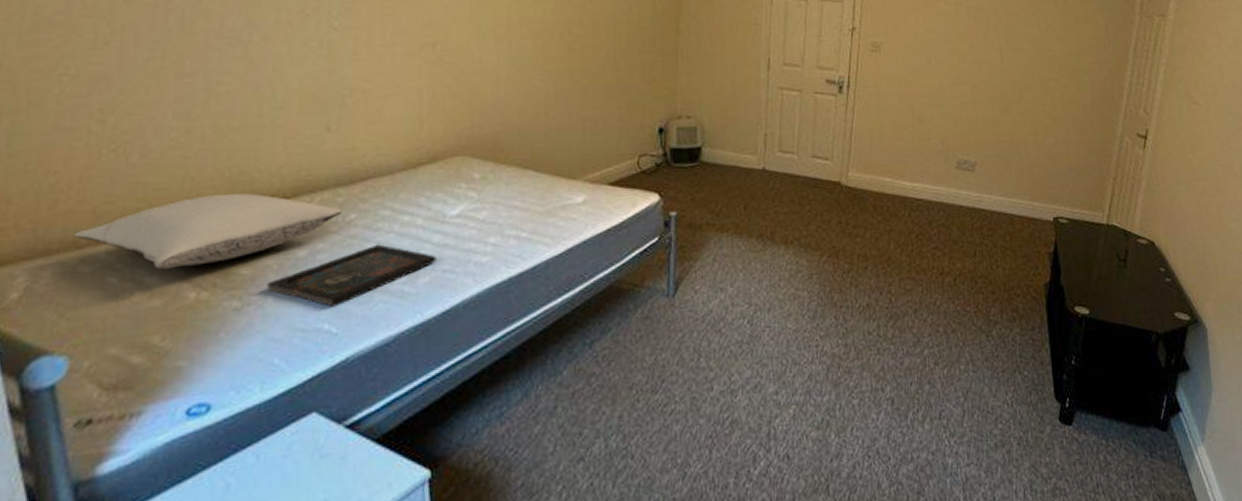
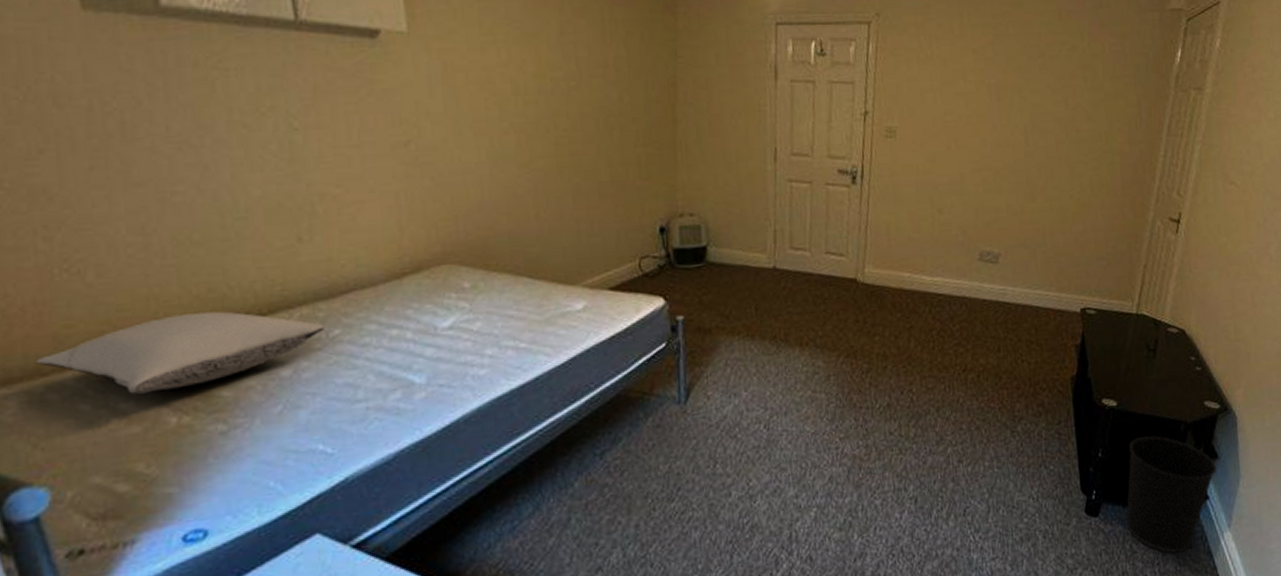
tray: present [267,244,437,307] -> none [252,360,431,427]
wastebasket: none [1099,345,1189,467] -> present [1125,436,1217,554]

